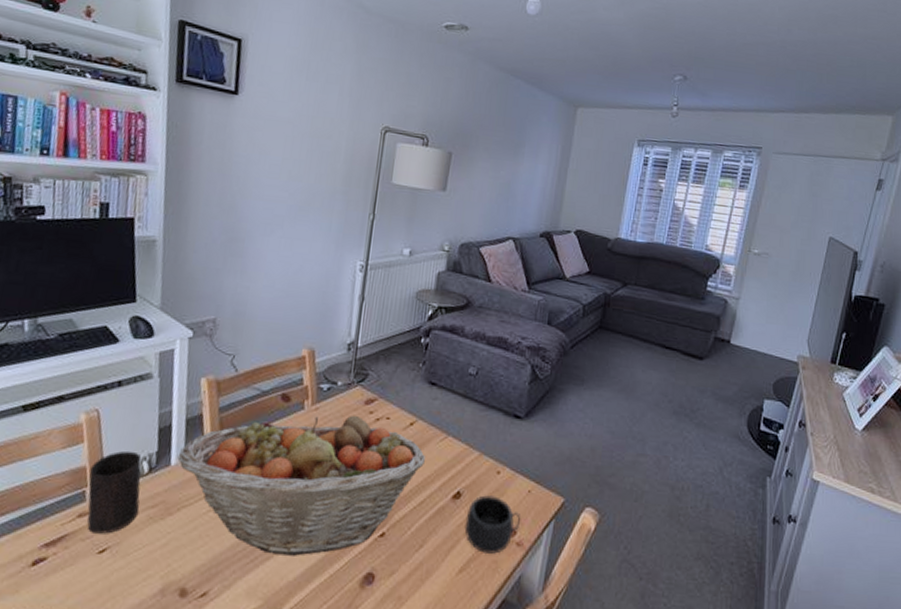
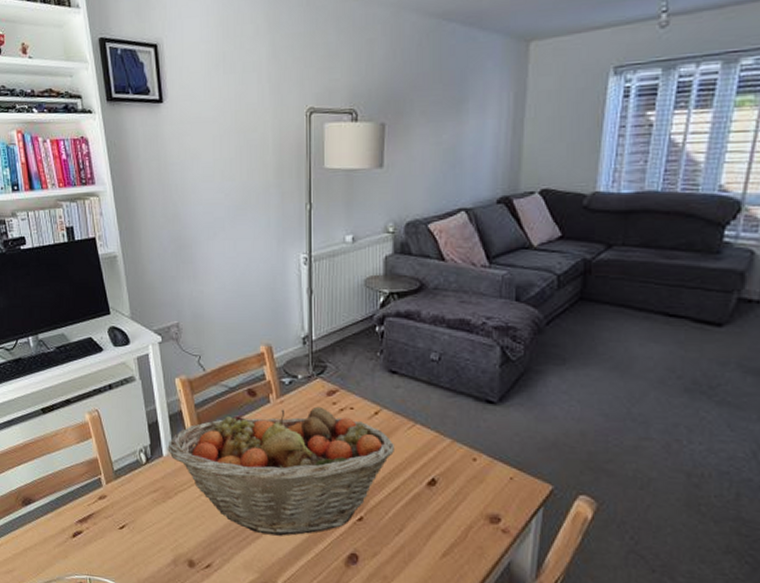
cup: present [87,450,142,534] -> none [101,444,145,514]
mug: present [465,495,521,554] -> none [444,482,505,540]

